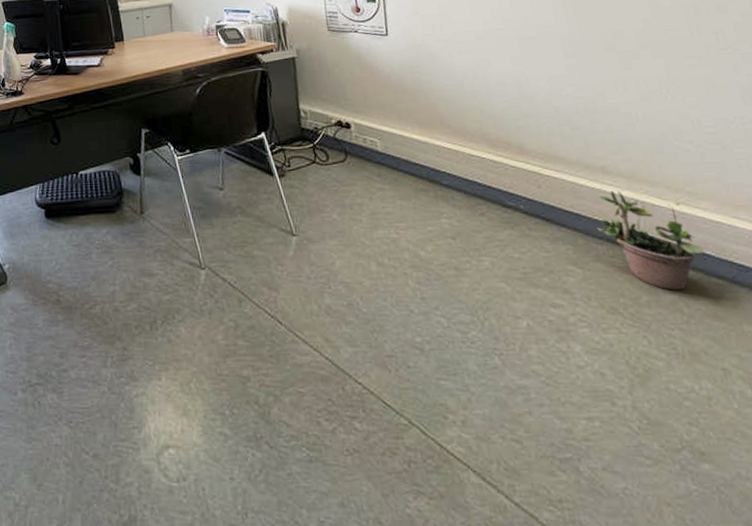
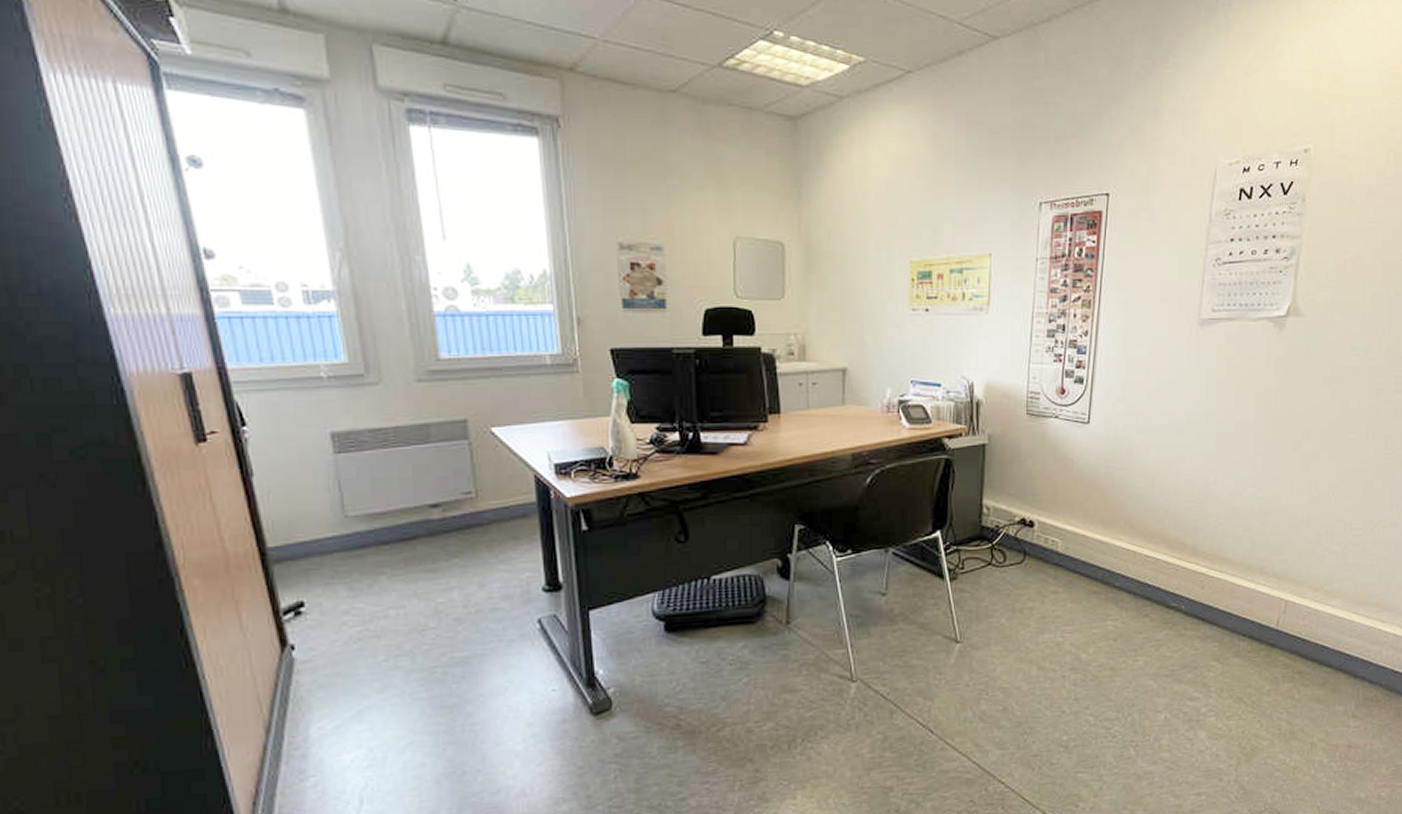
potted plant: present [596,190,704,291] -> none [1243,590,1323,680]

